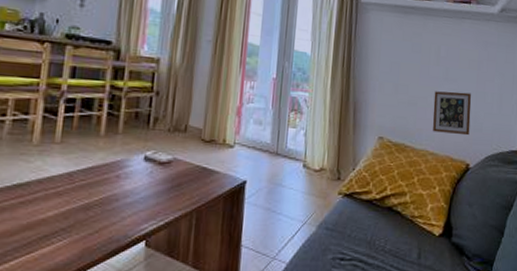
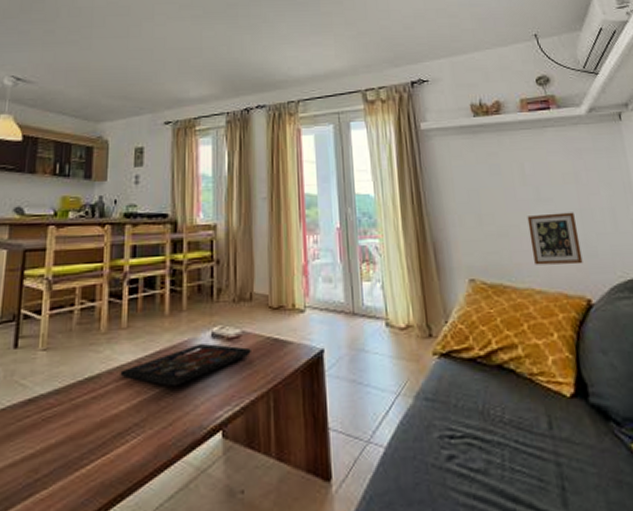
decorative tray: none [50,165,180,200] -> present [120,344,251,387]

